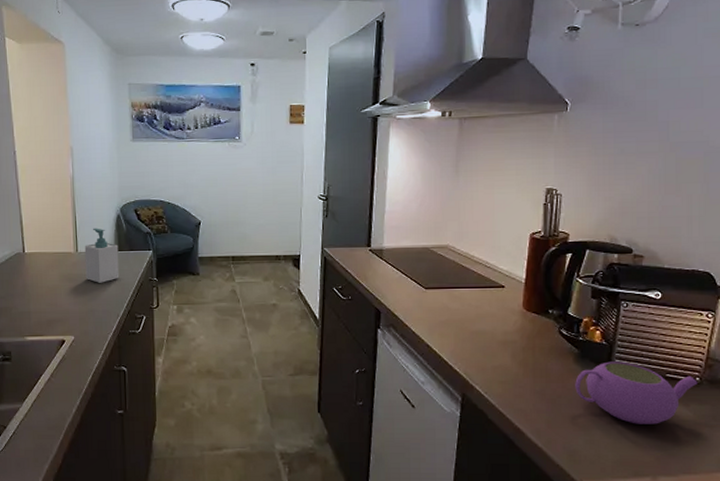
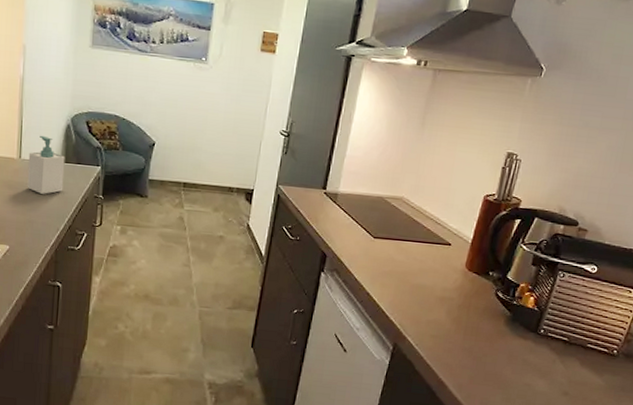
teapot: present [575,361,698,424] -> none [501,327,615,390]

